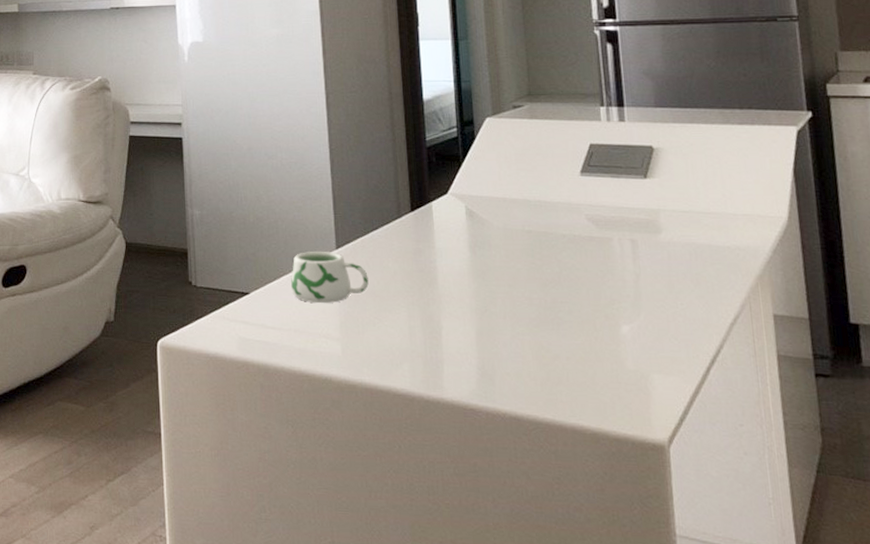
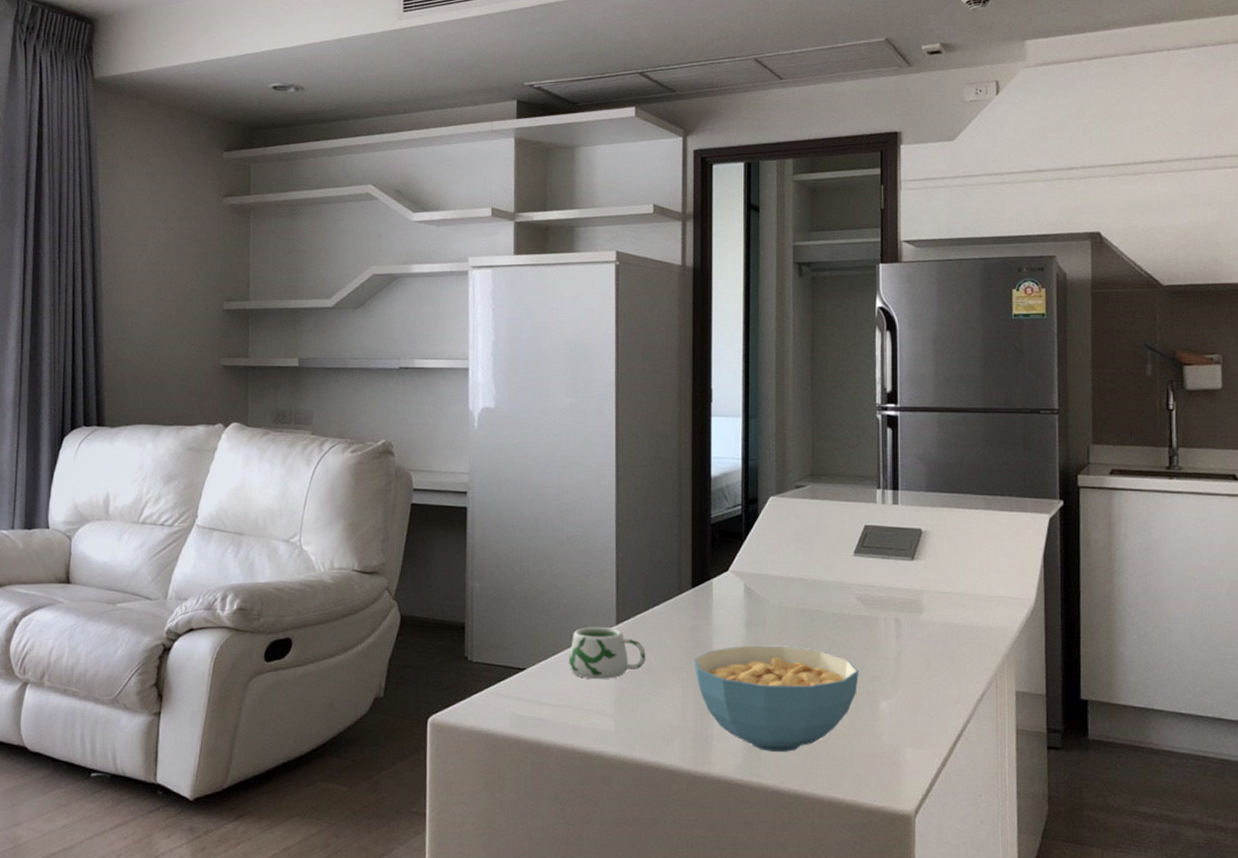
cereal bowl: none [418,268,595,377] -> present [694,645,859,752]

